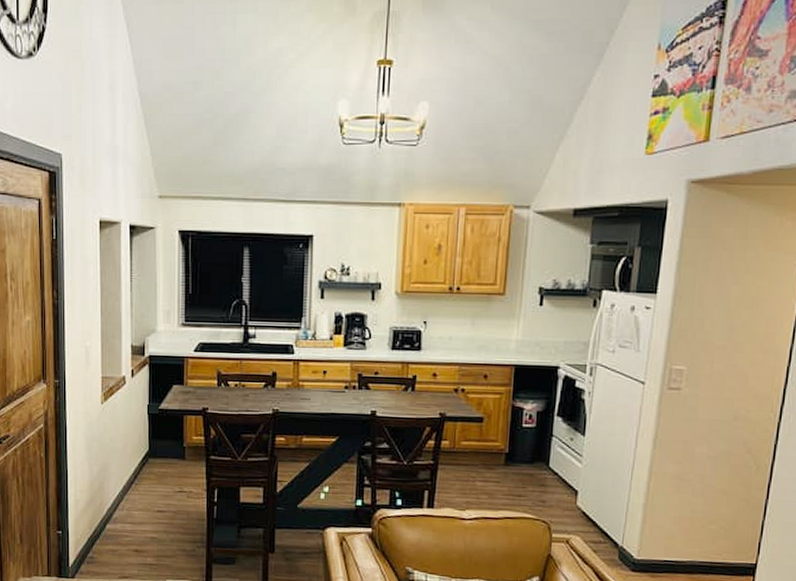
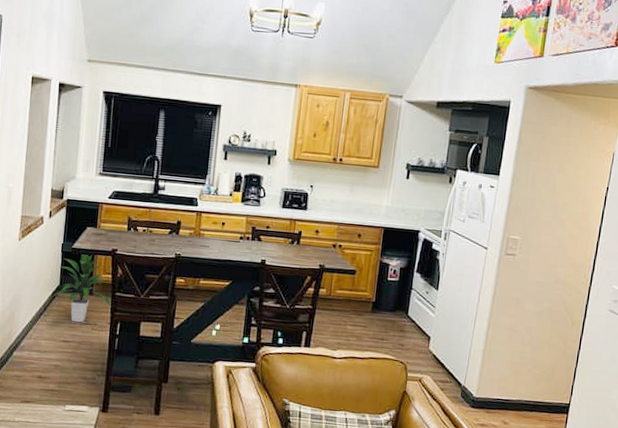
indoor plant: none [143,414,207,491] -> present [54,253,112,323]

